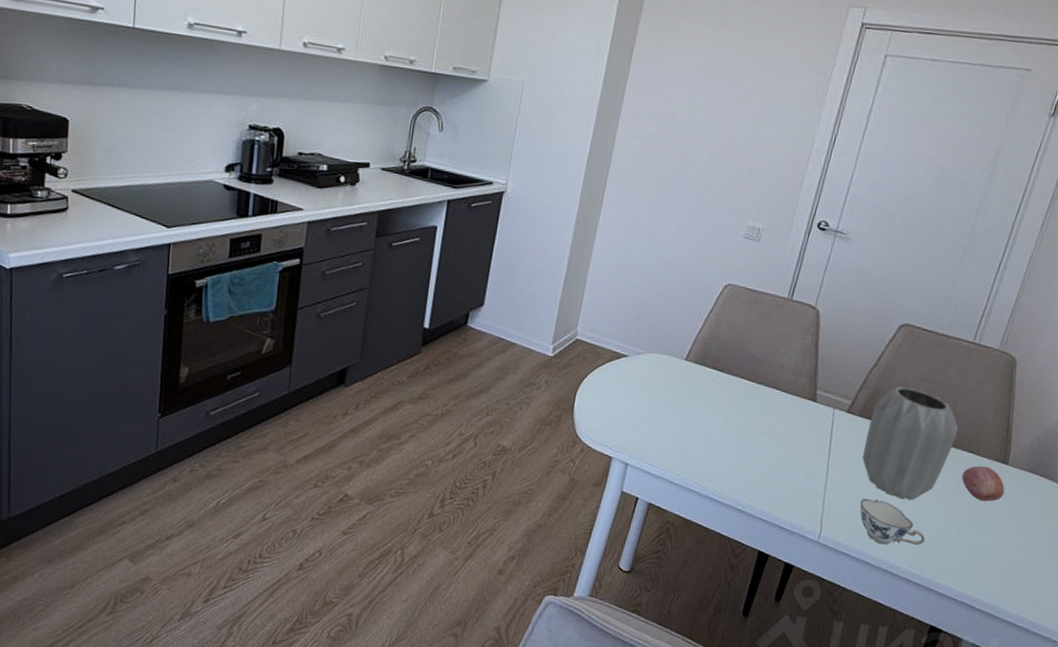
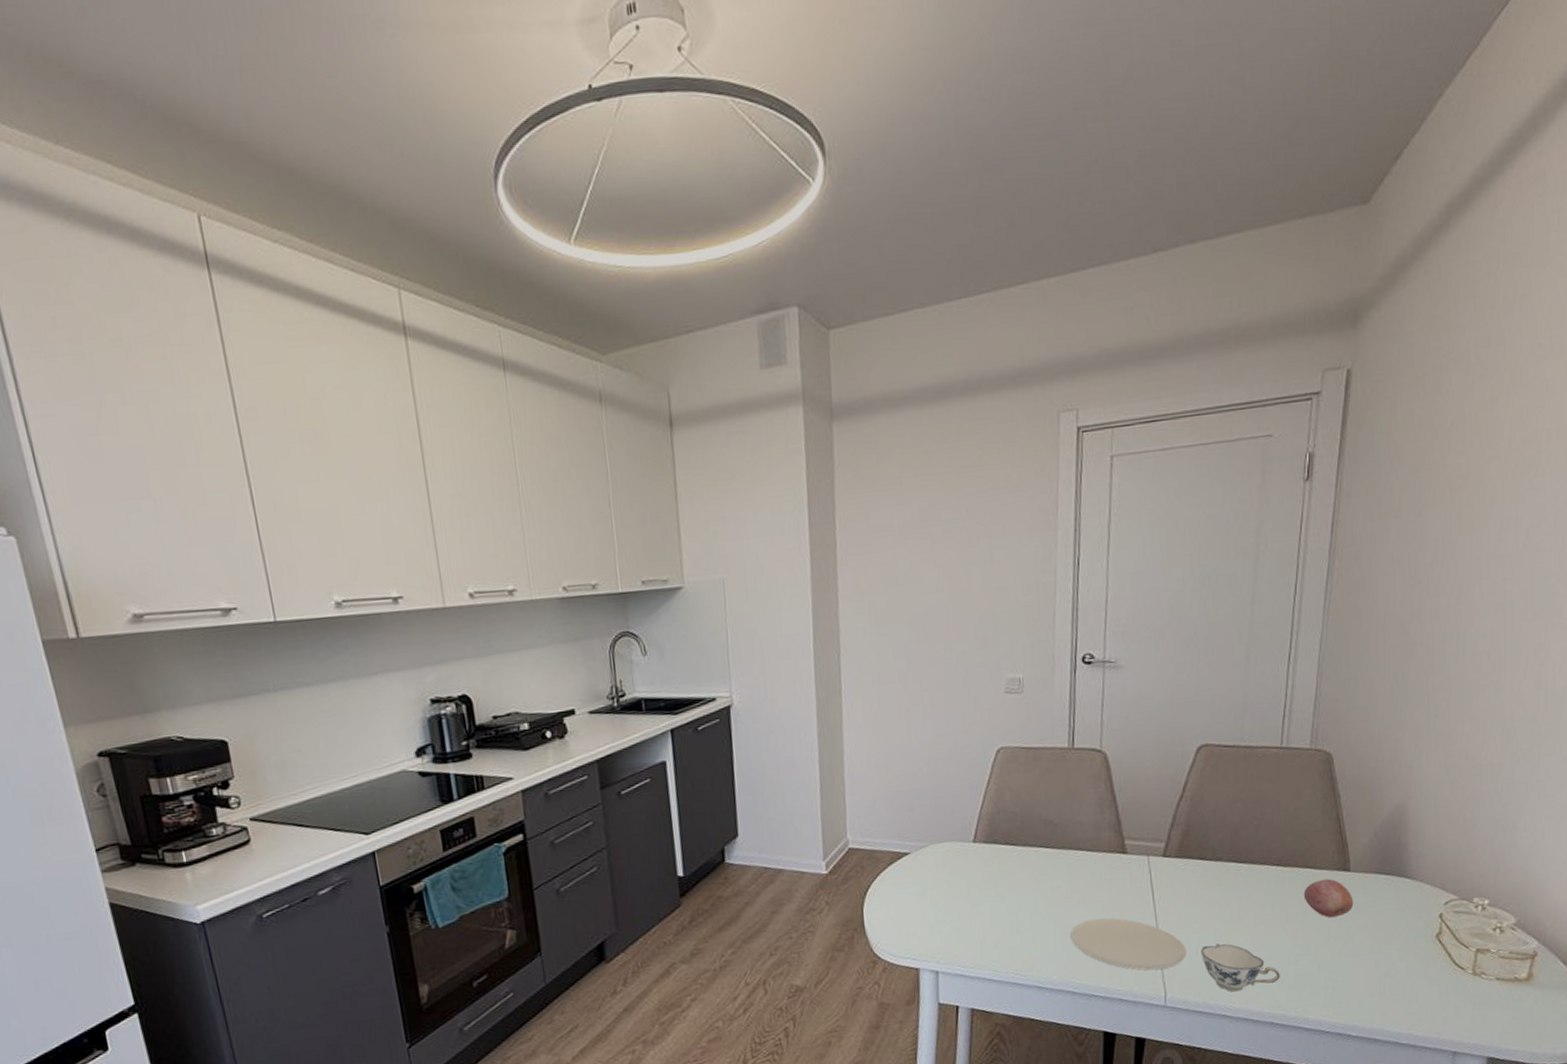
plate: none [750,451,848,510] -> present [1071,918,1186,971]
vase: present [862,386,959,500] -> none [1190,813,1288,937]

